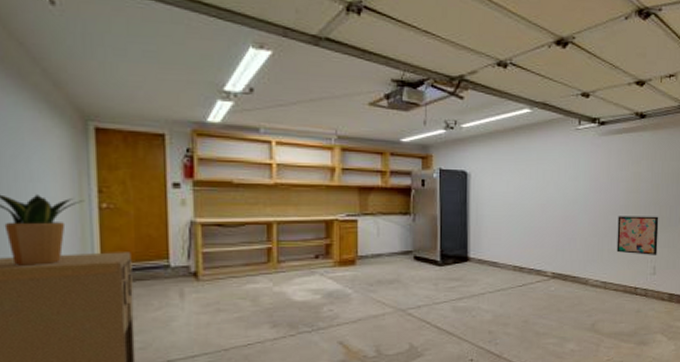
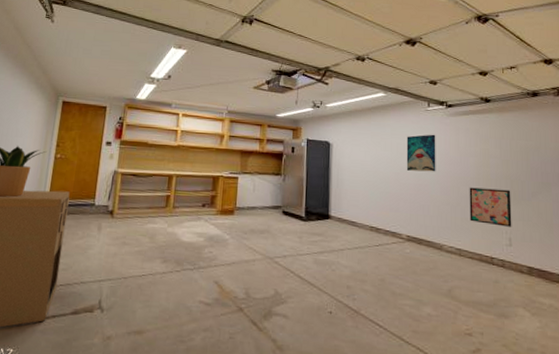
wall art: none [553,157,586,201] -> present [406,134,436,172]

